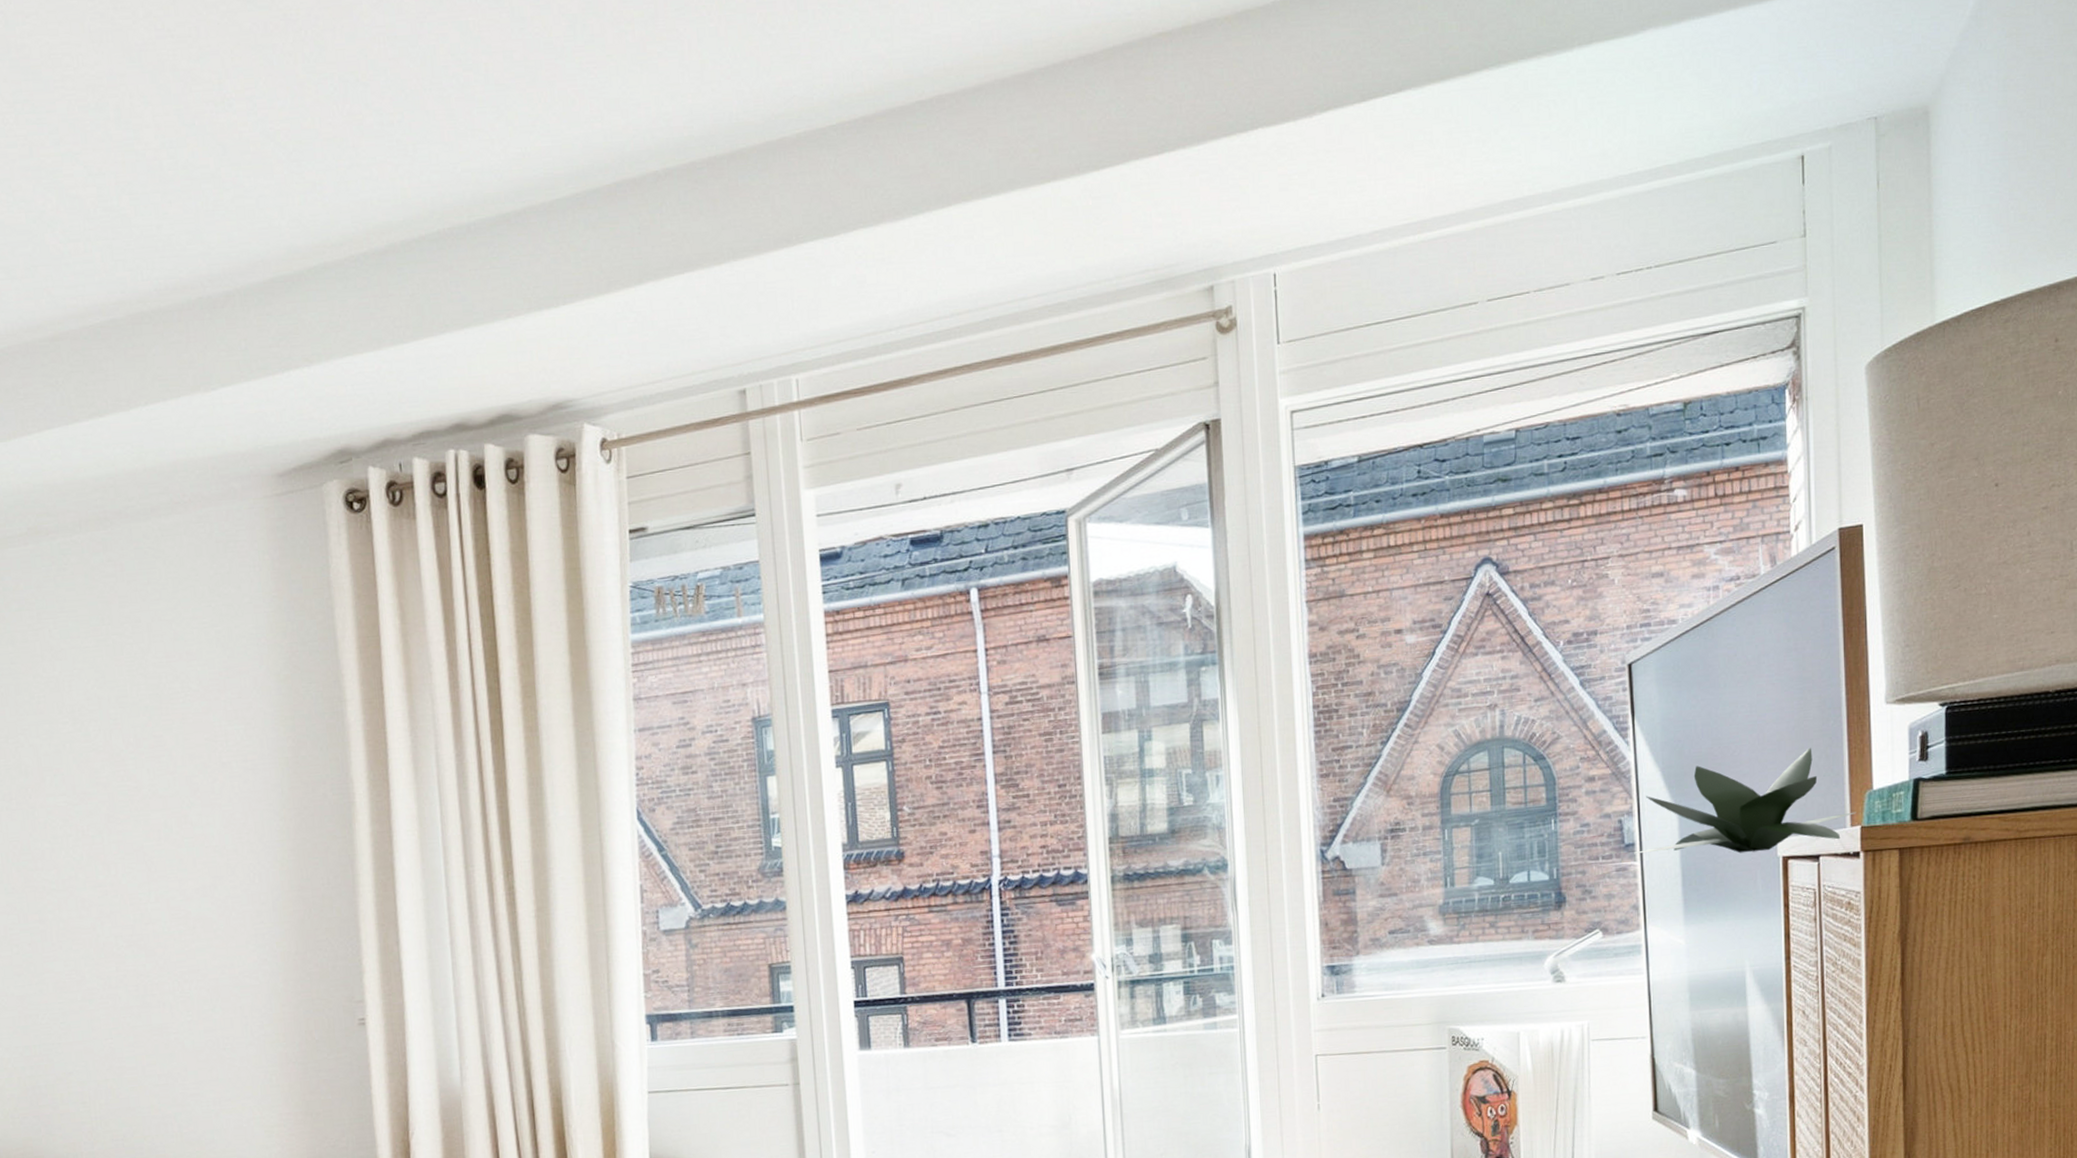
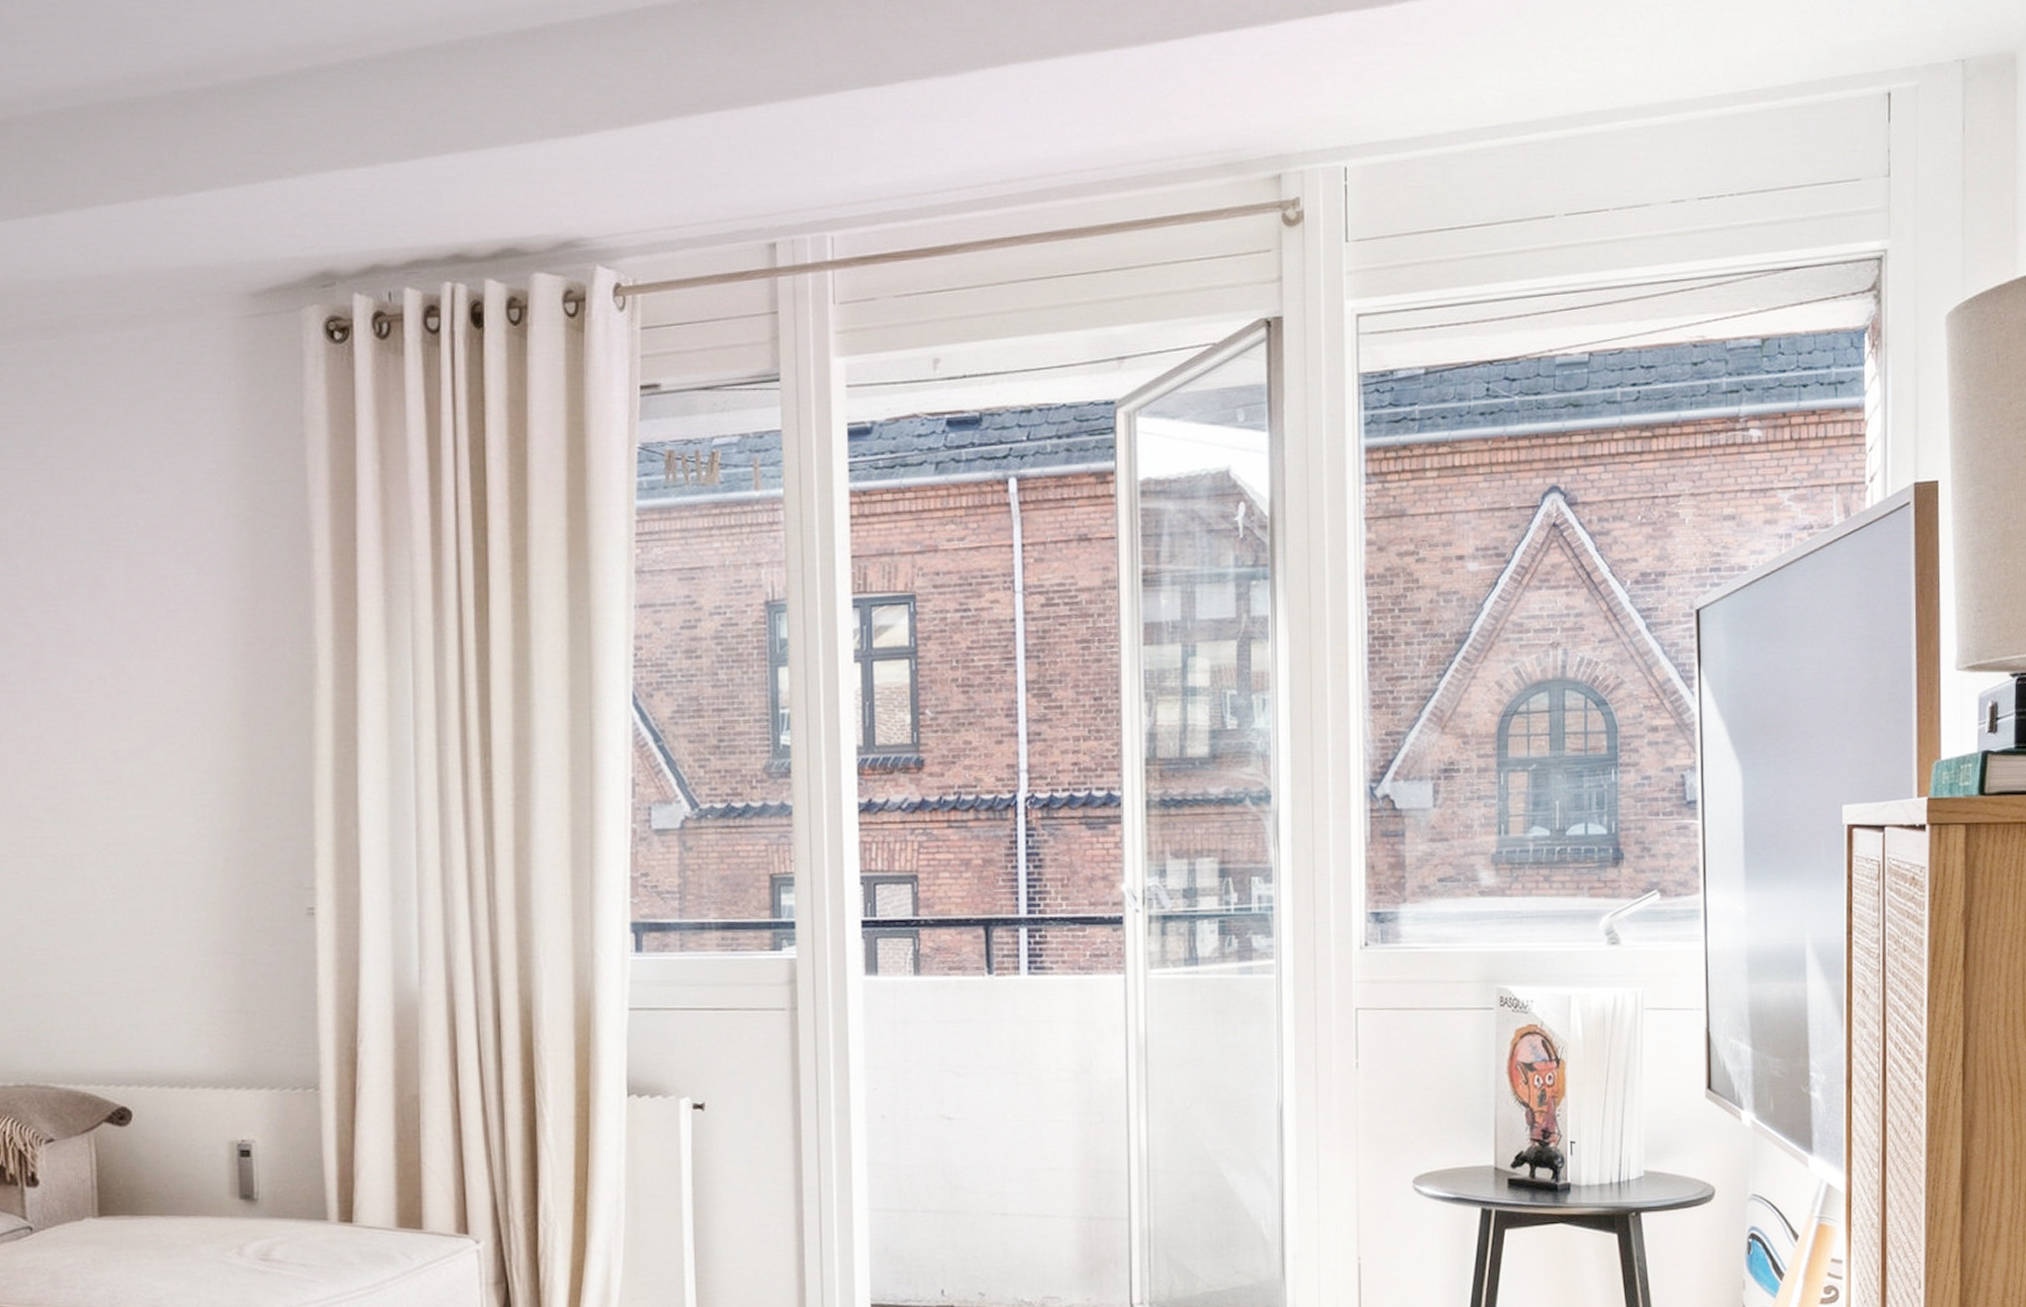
plant: present [1634,747,1856,854] -> none [1696,711,1924,818]

